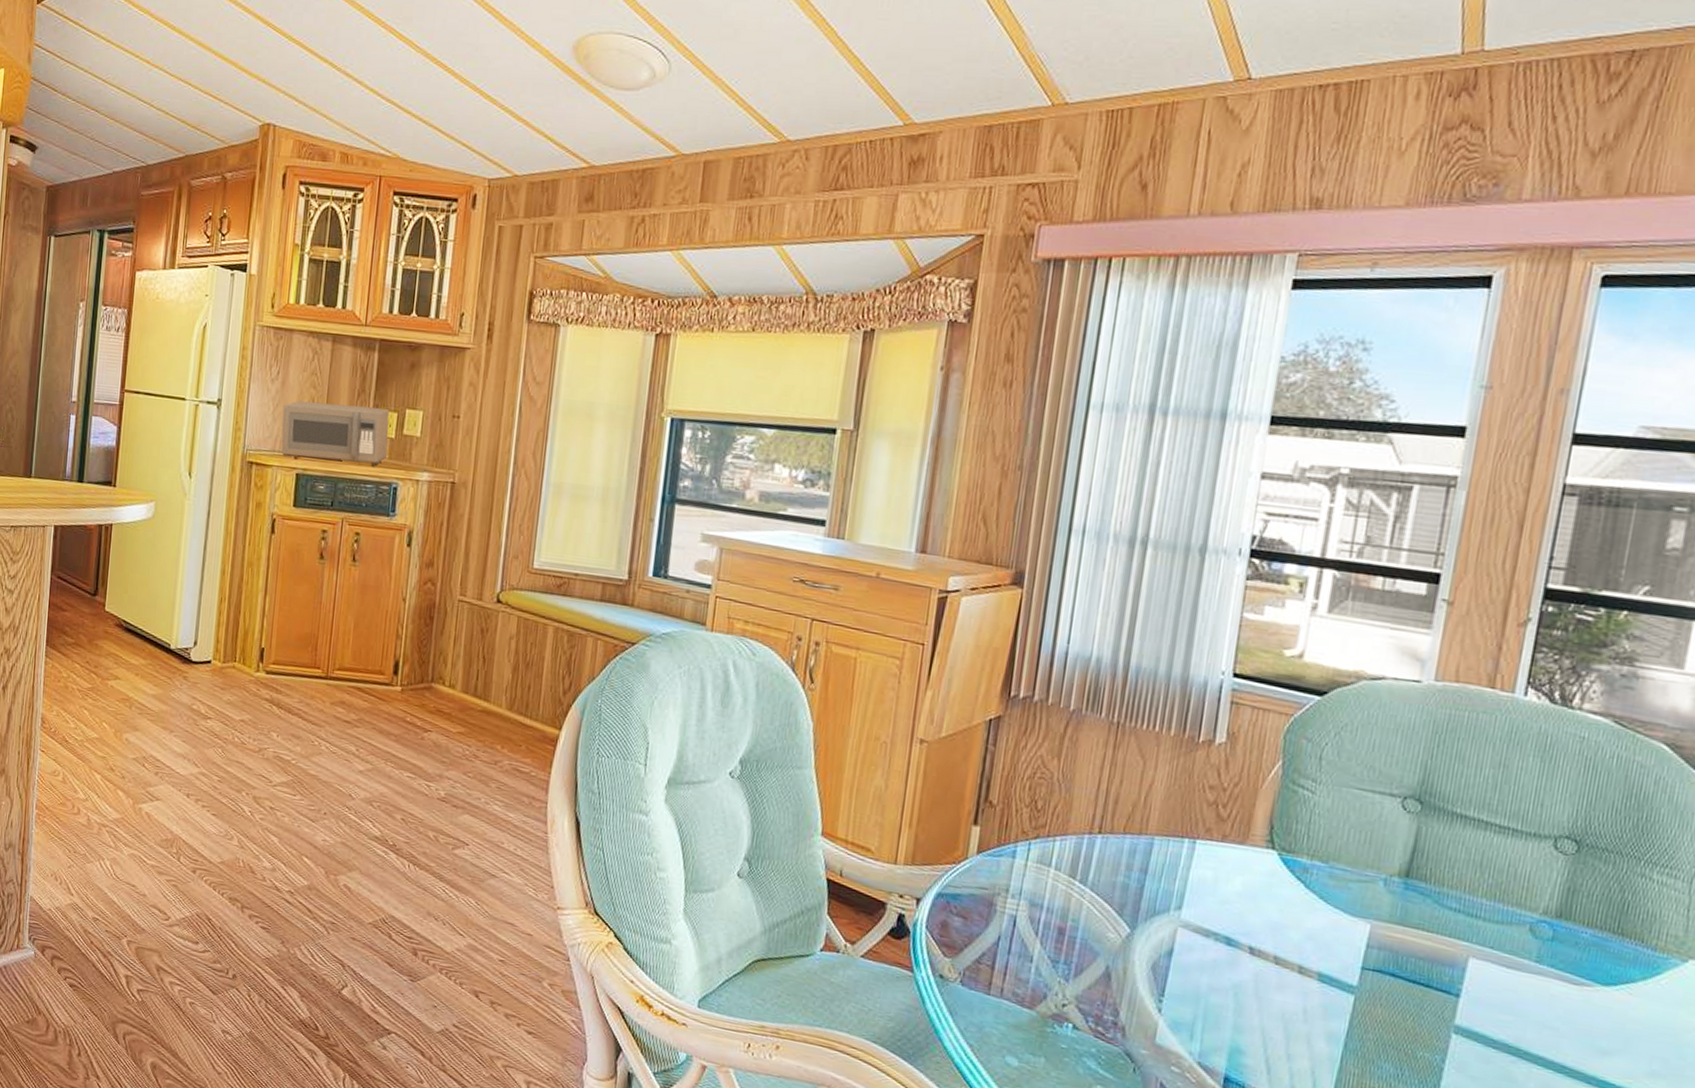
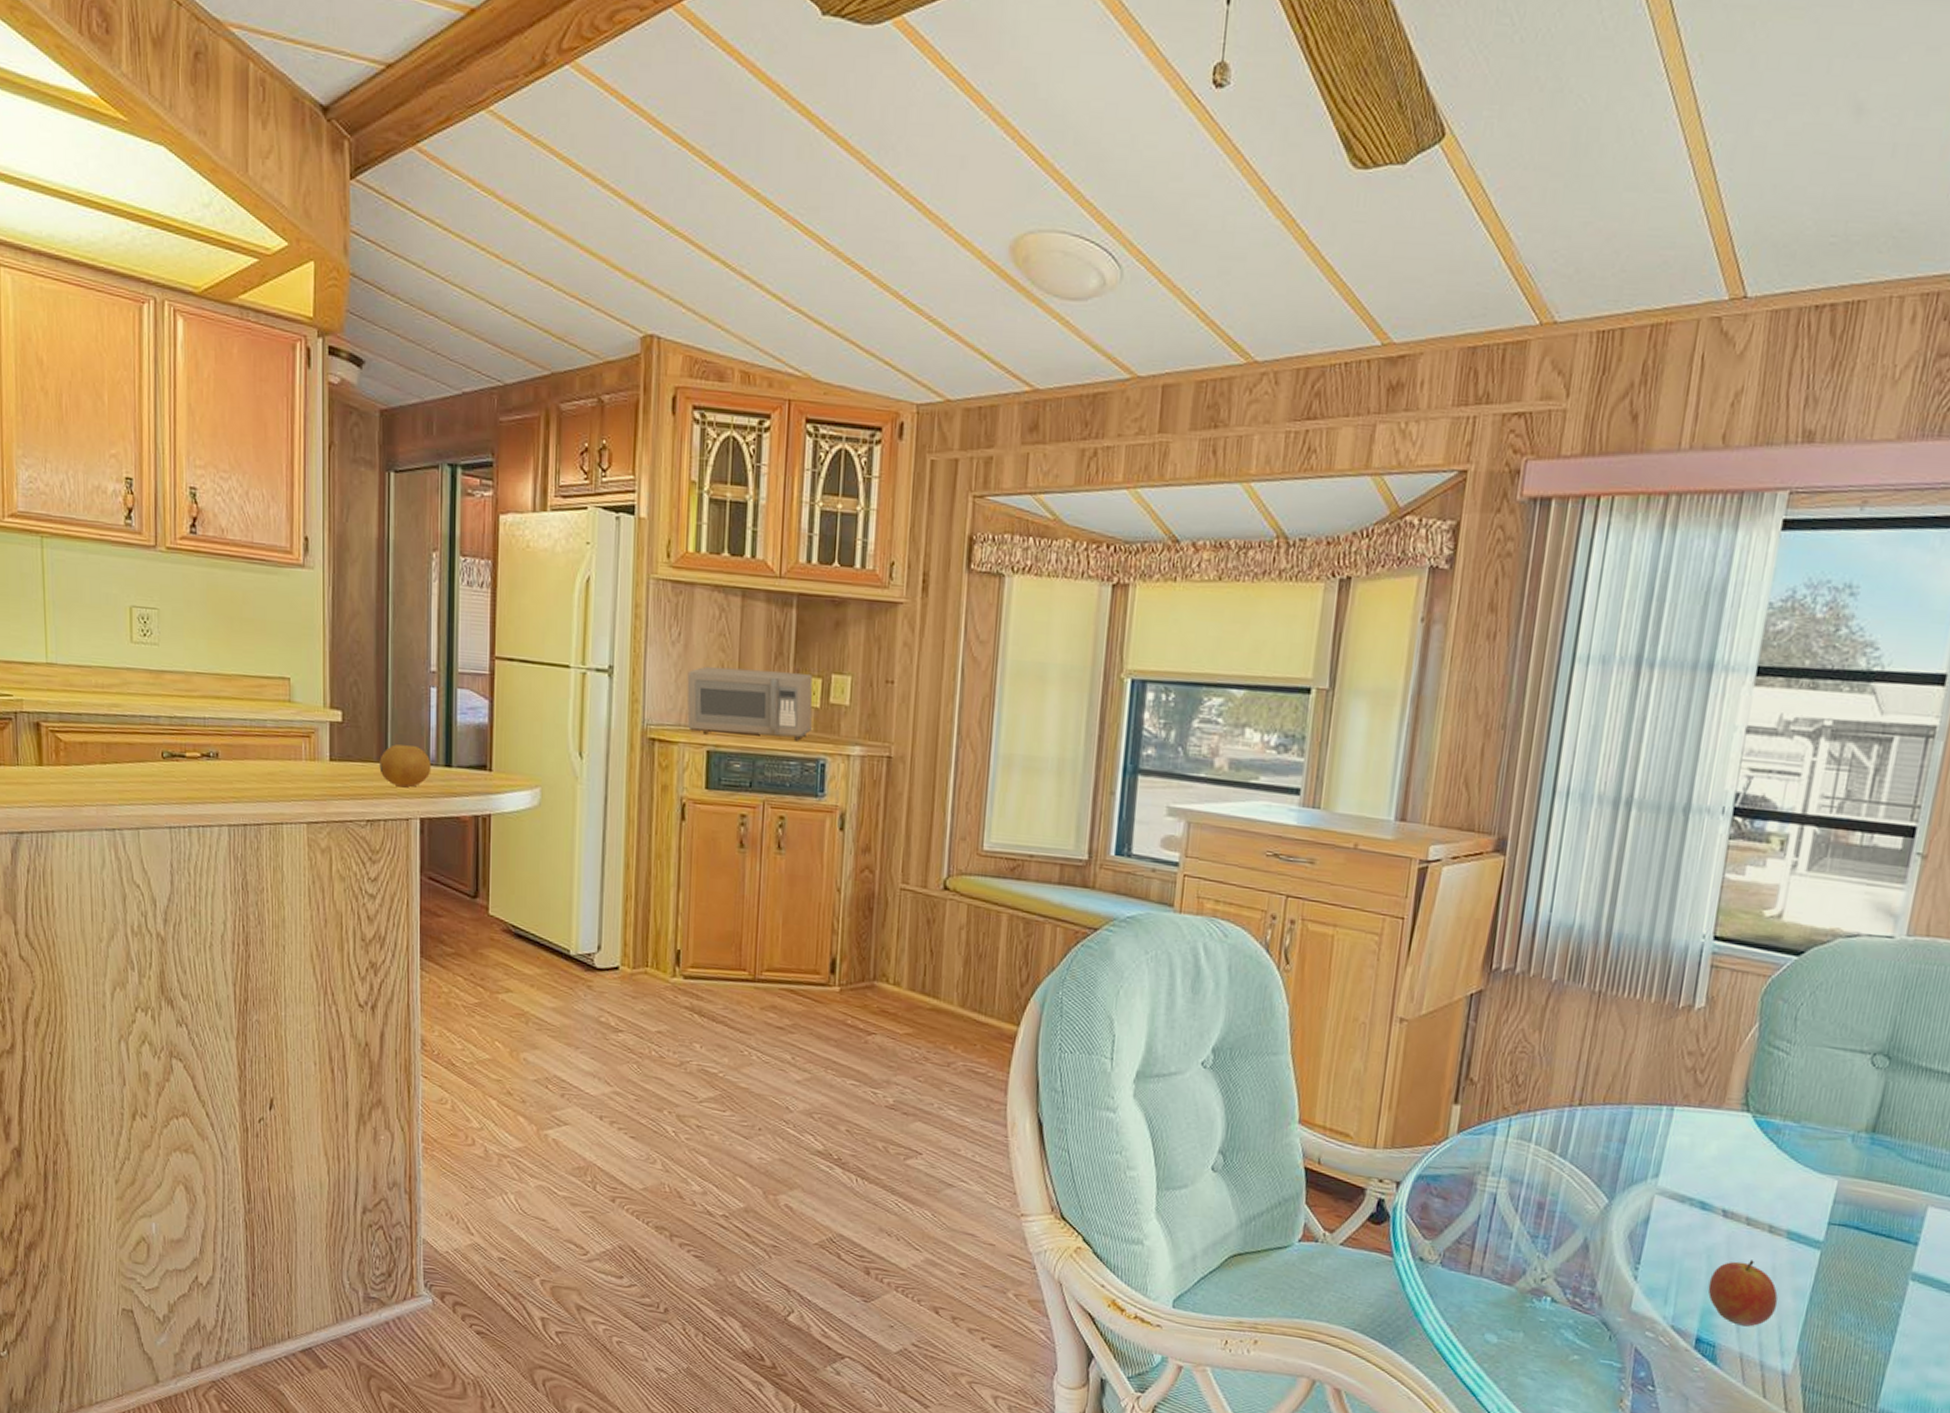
fruit: none [24,462,67,499] -> present [379,744,432,787]
fruit: none [1235,1000,1310,1070] -> present [1708,1260,1778,1327]

